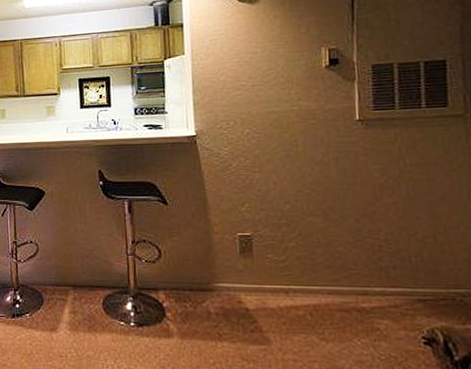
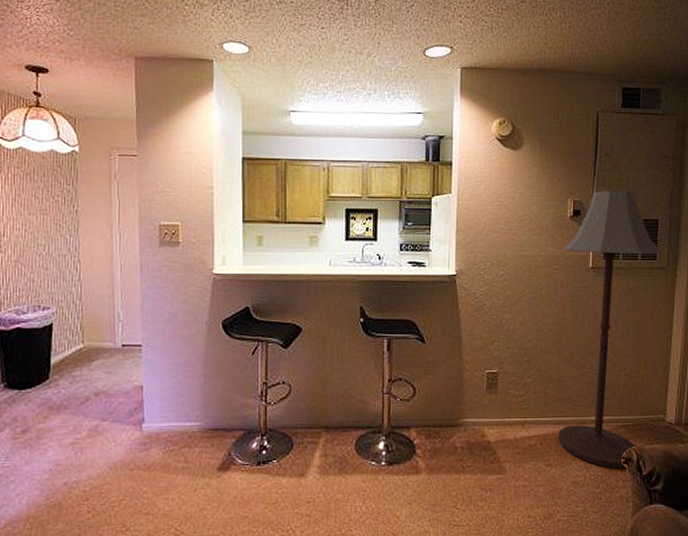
floor lamp: none [320,30,456,351] -> present [557,190,662,469]

